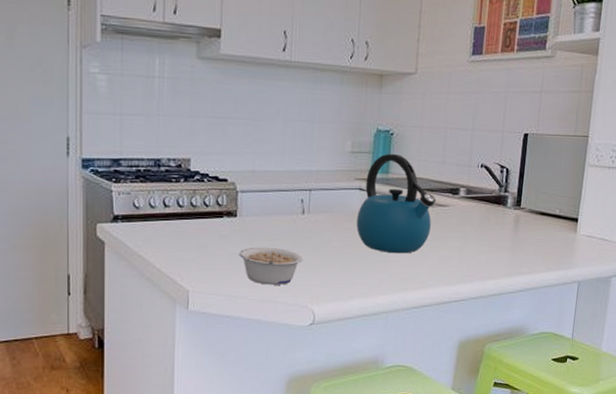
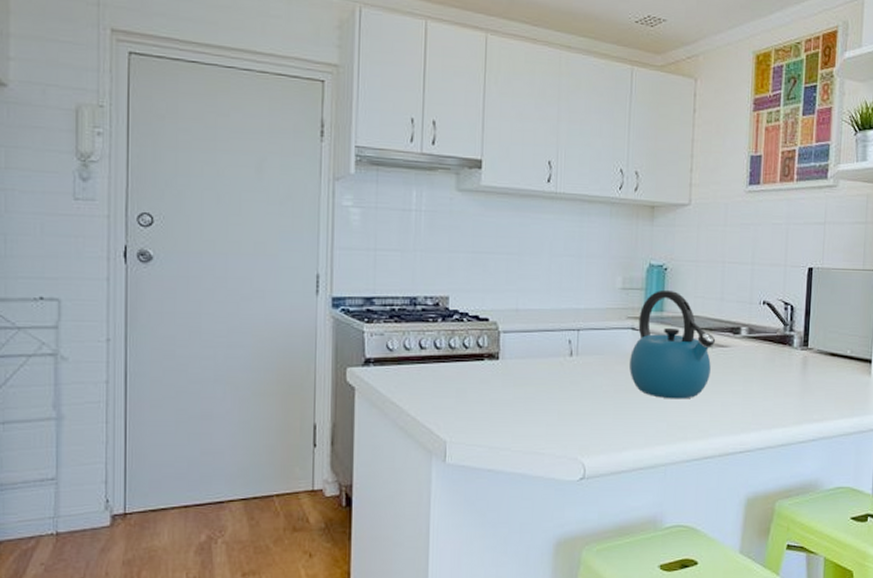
legume: present [239,247,303,285] -> none [501,392,572,435]

